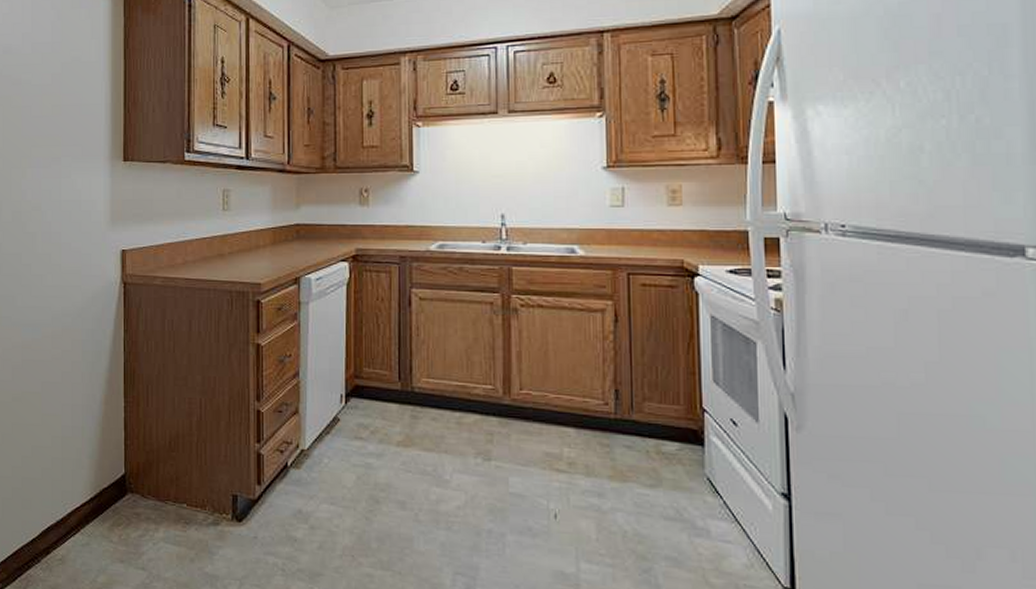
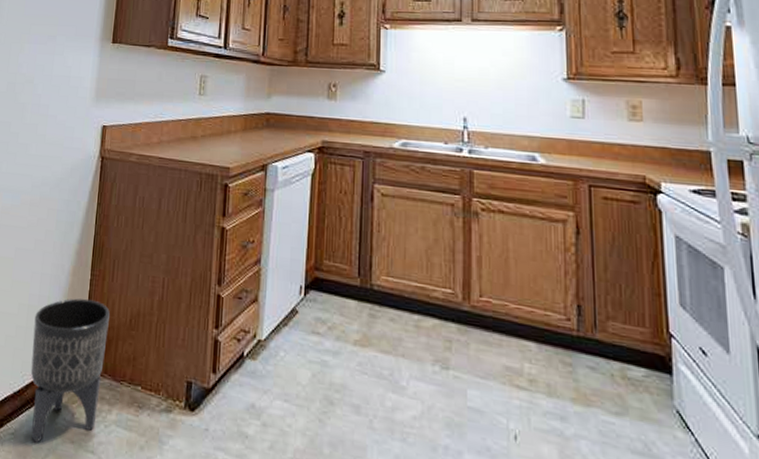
planter: none [70,425,148,566] -> present [30,298,110,443]

